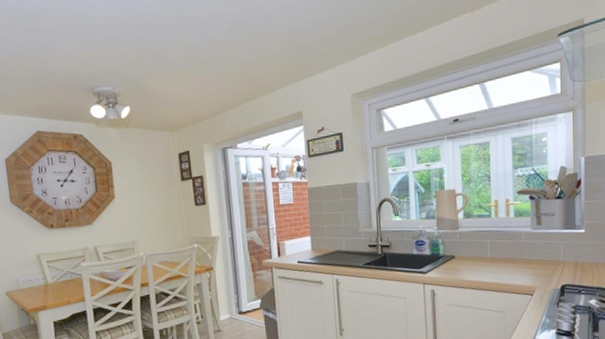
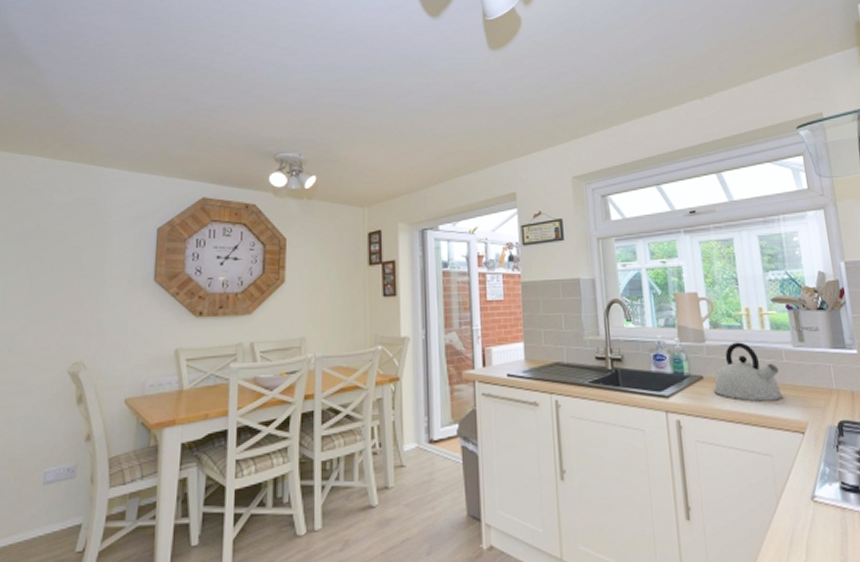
kettle: none [463,228,518,274] -> present [713,342,783,402]

